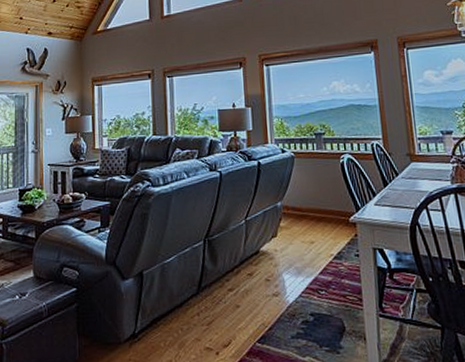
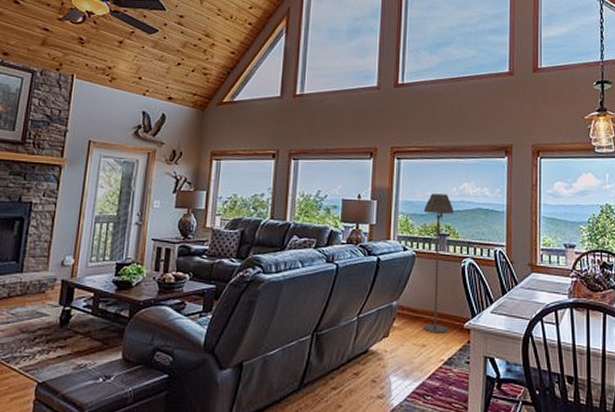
floor lamp: none [297,94,334,230] -> present [423,193,455,333]

